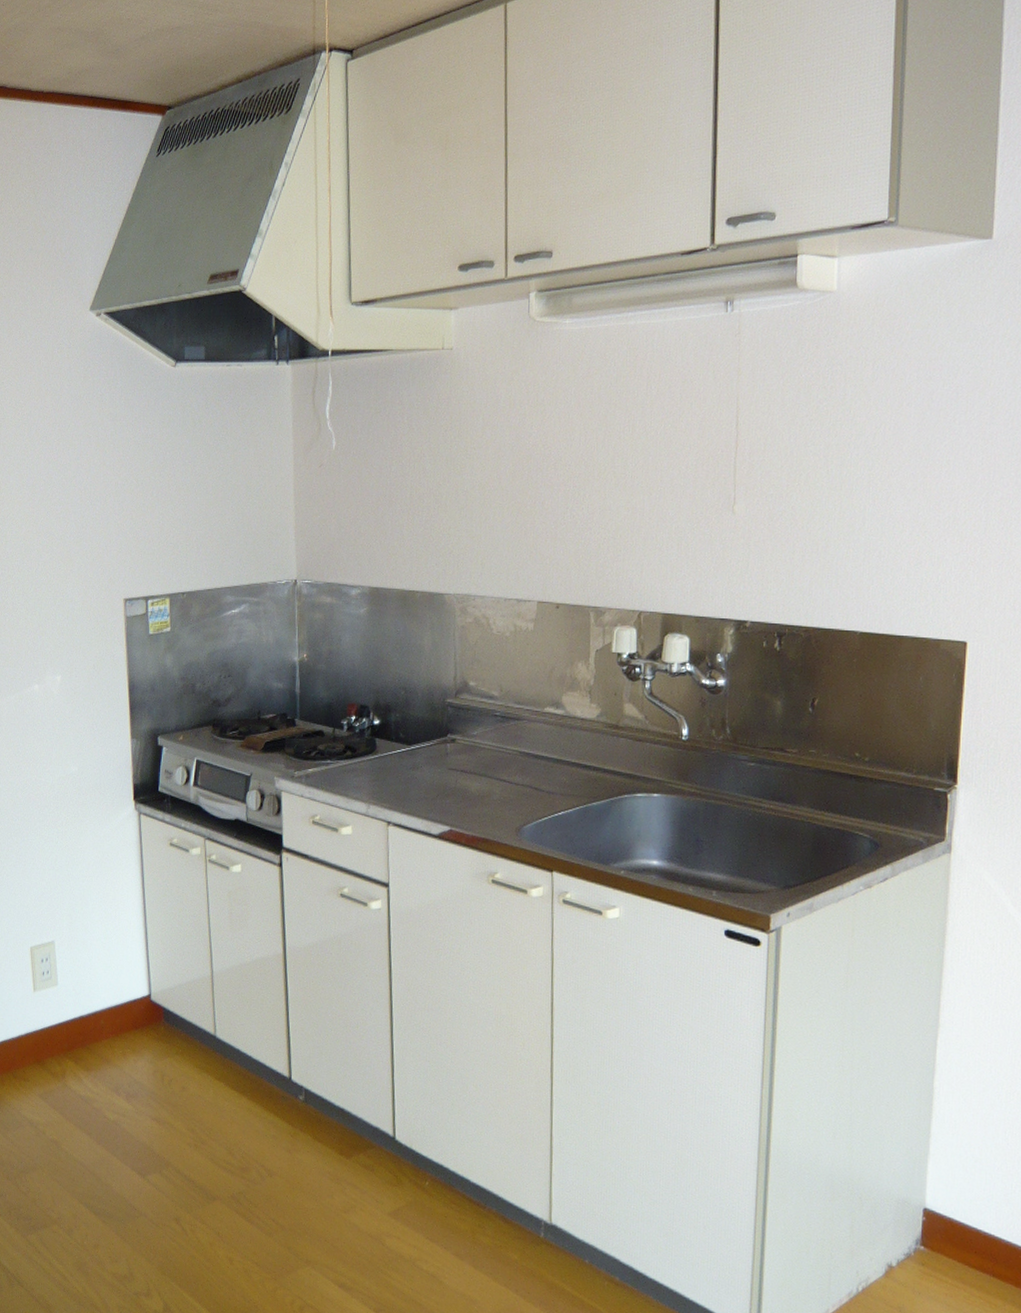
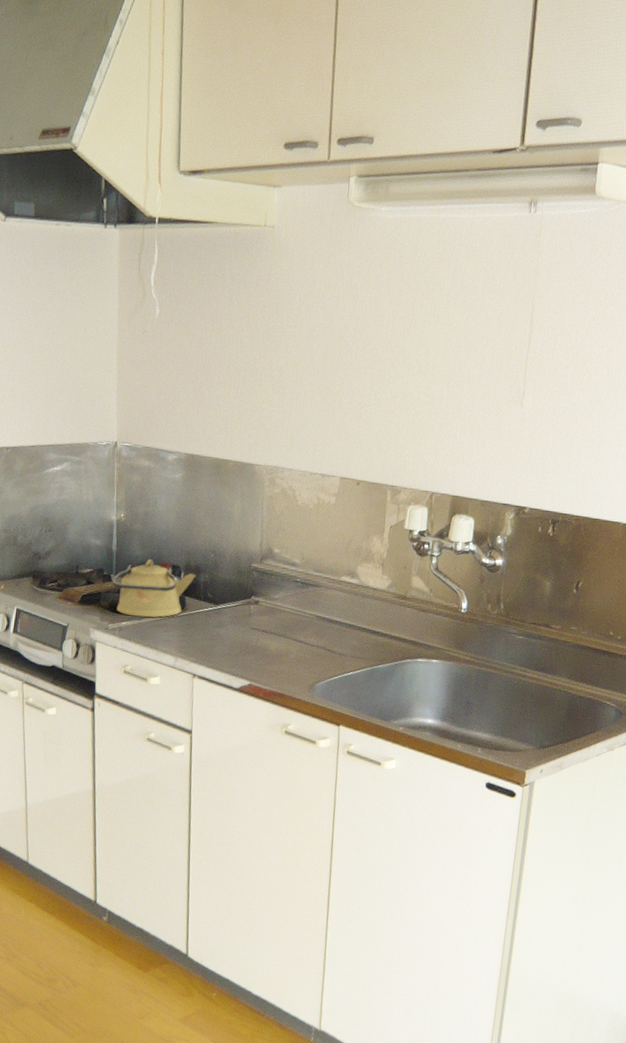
kettle: none [297,700,386,763] -> present [112,559,196,618]

